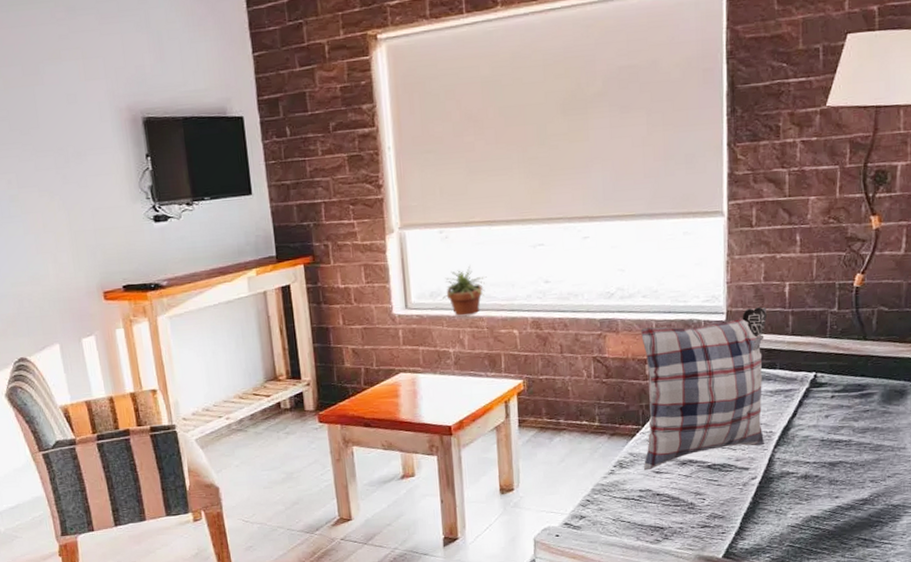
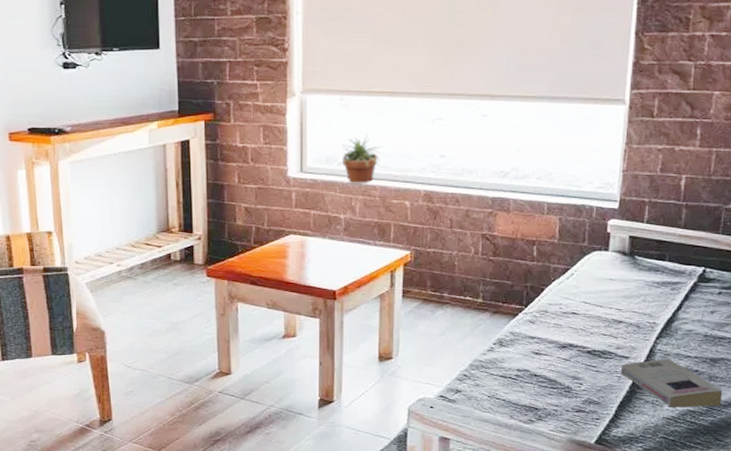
cushion: present [641,307,768,471] -> none [524,197,661,351]
book: none [743,466,844,515] -> present [621,358,723,408]

